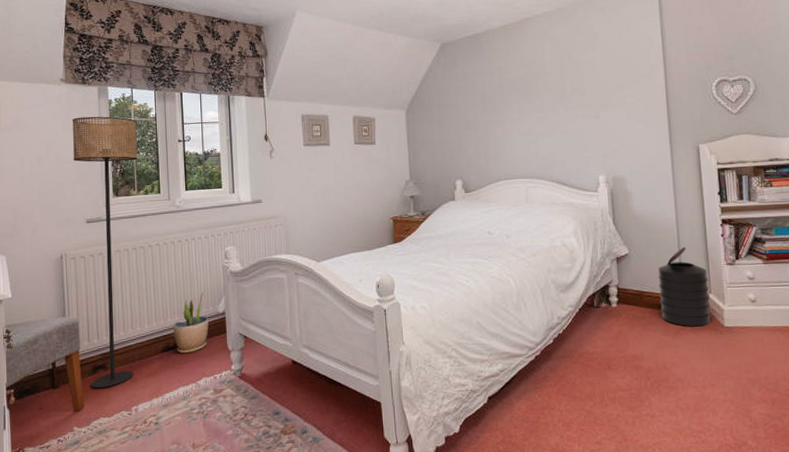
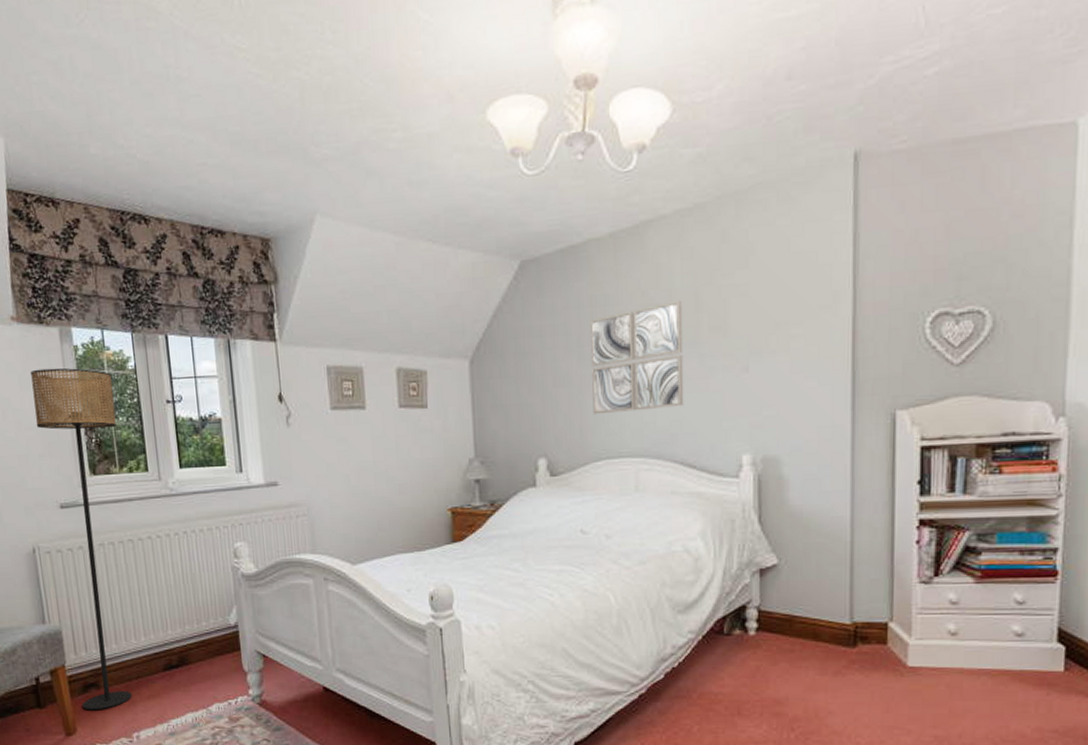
potted plant: present [172,290,209,354] -> none [174,596,219,674]
wall art: none [490,70,557,149] -> present [590,300,684,415]
trash can: present [658,247,711,327] -> none [817,556,890,665]

